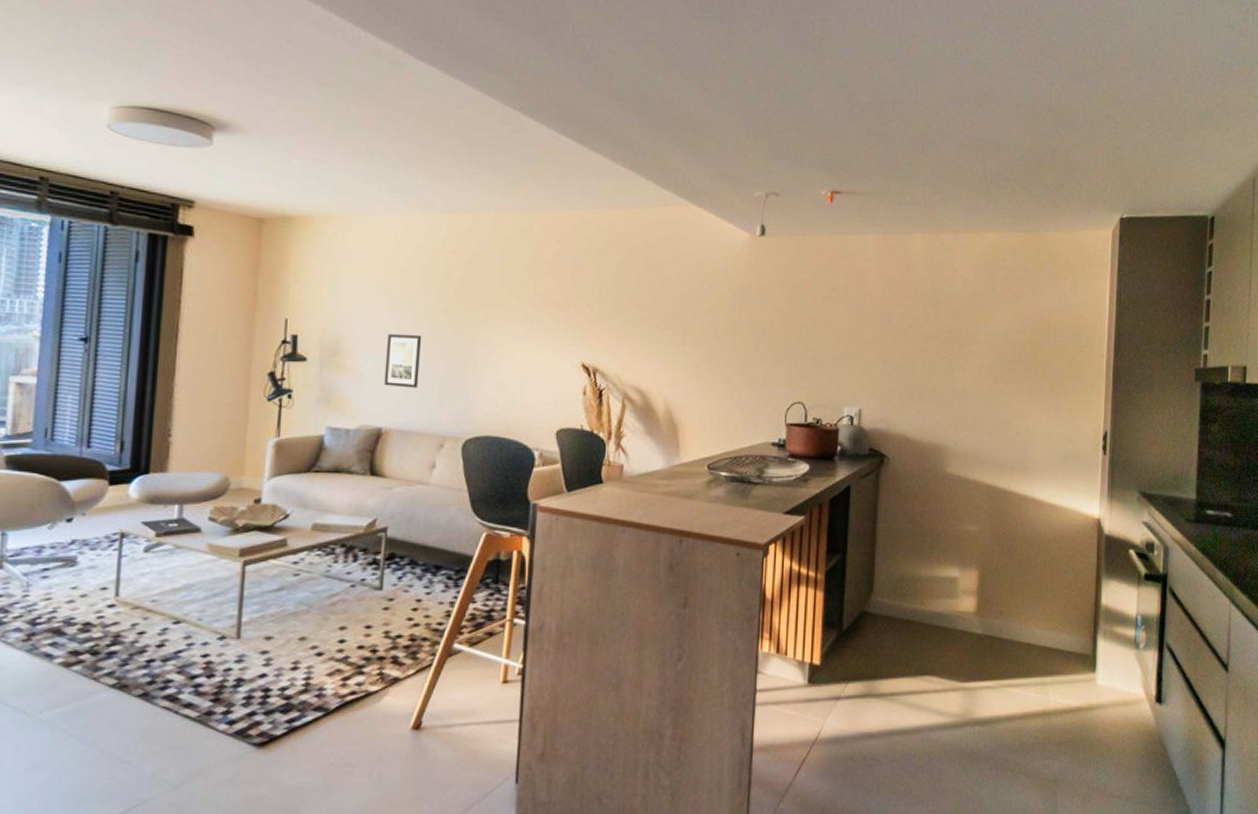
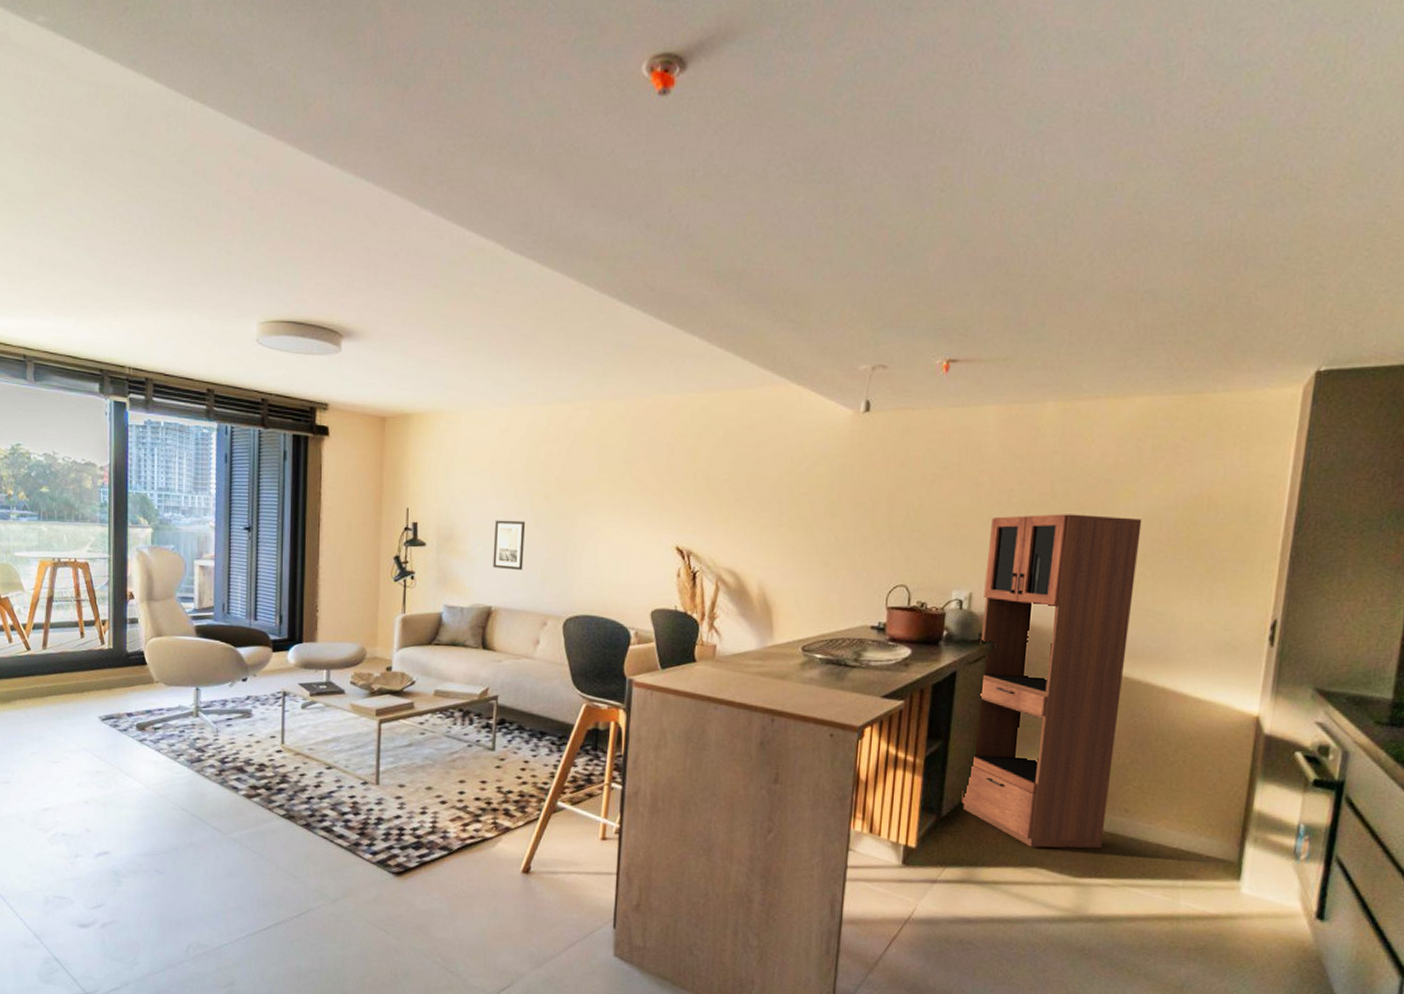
cabinet: none [860,335,999,655] -> present [961,514,1142,849]

